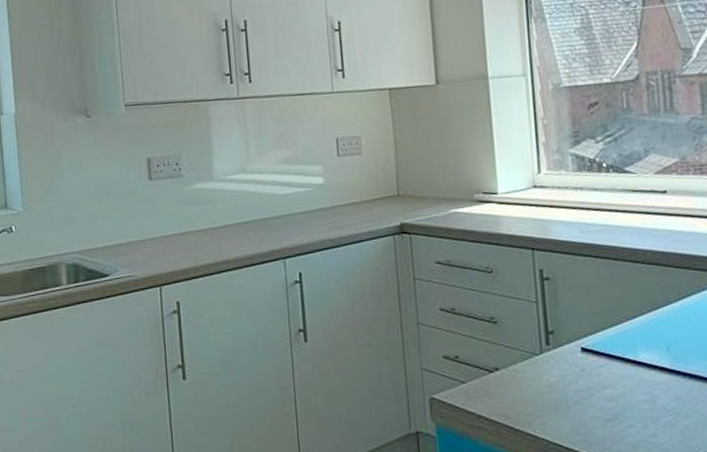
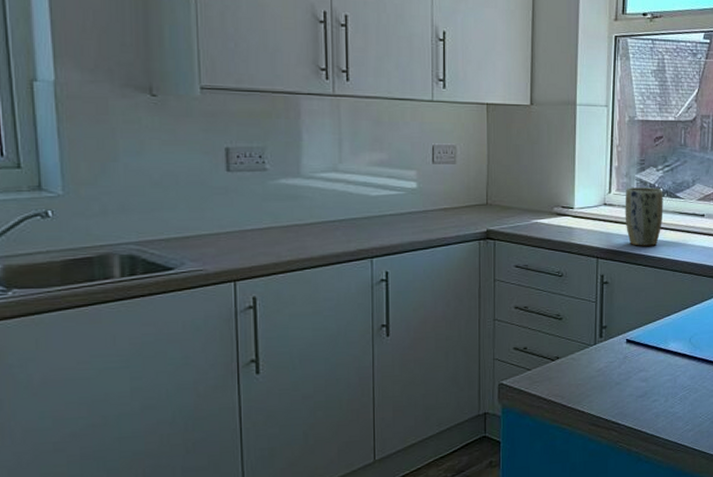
plant pot: none [559,162,611,234] -> present [625,187,663,246]

